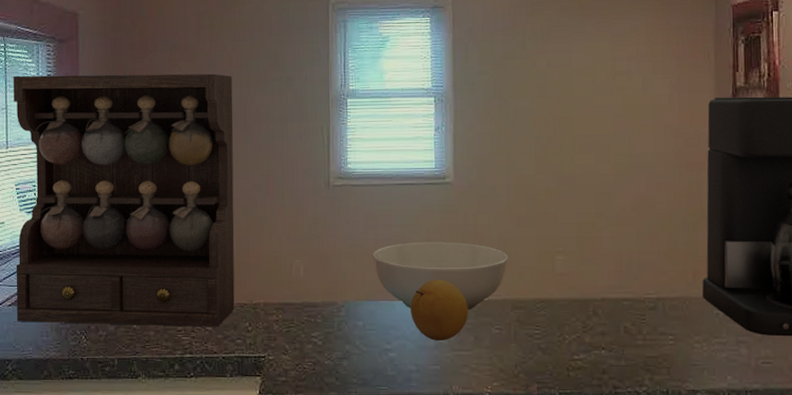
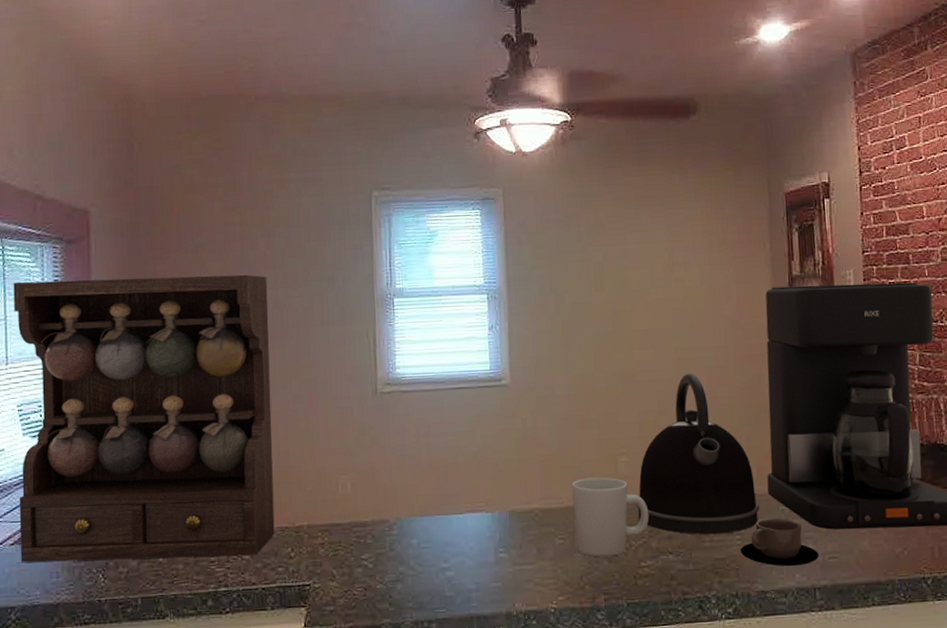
bowl: present [372,241,509,311] -> none [425,448,571,522]
fruit: present [410,279,468,340] -> none [468,489,530,555]
mug: none [510,273,584,349] -> present [572,477,650,558]
kettle: none [571,178,694,334] -> present [636,373,760,535]
cup: none [672,321,752,368] -> present [740,518,819,566]

